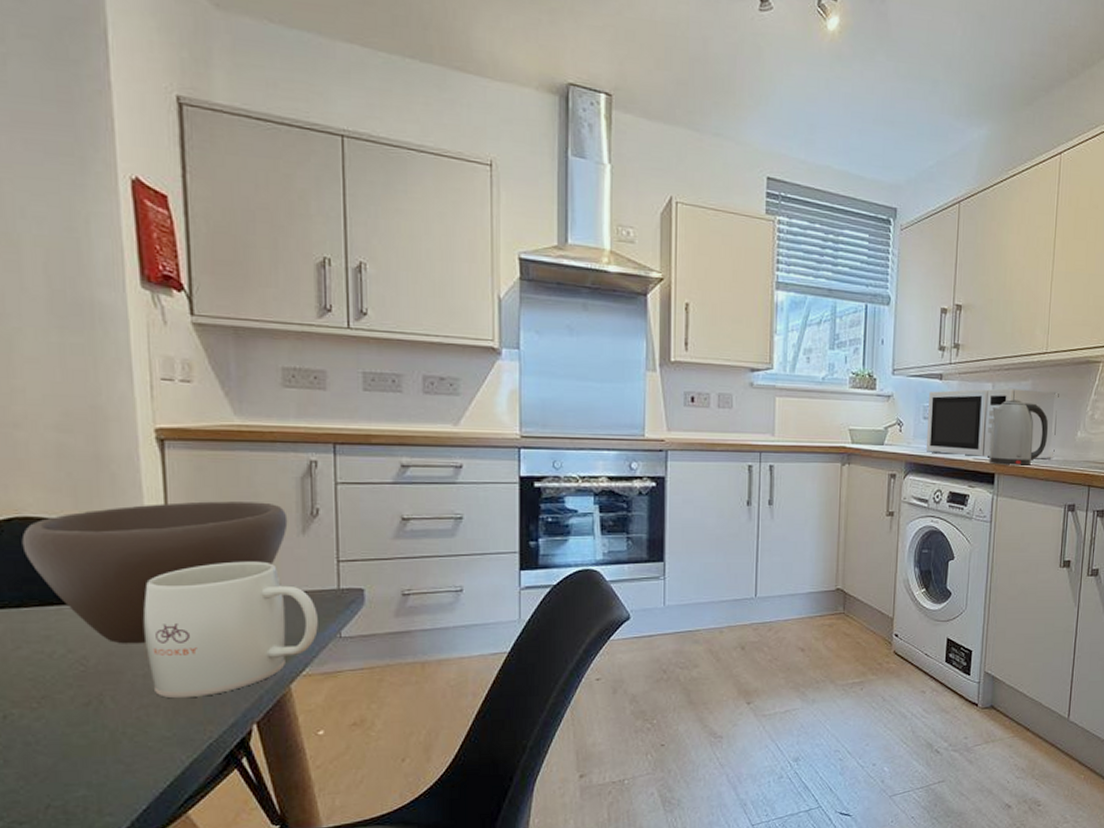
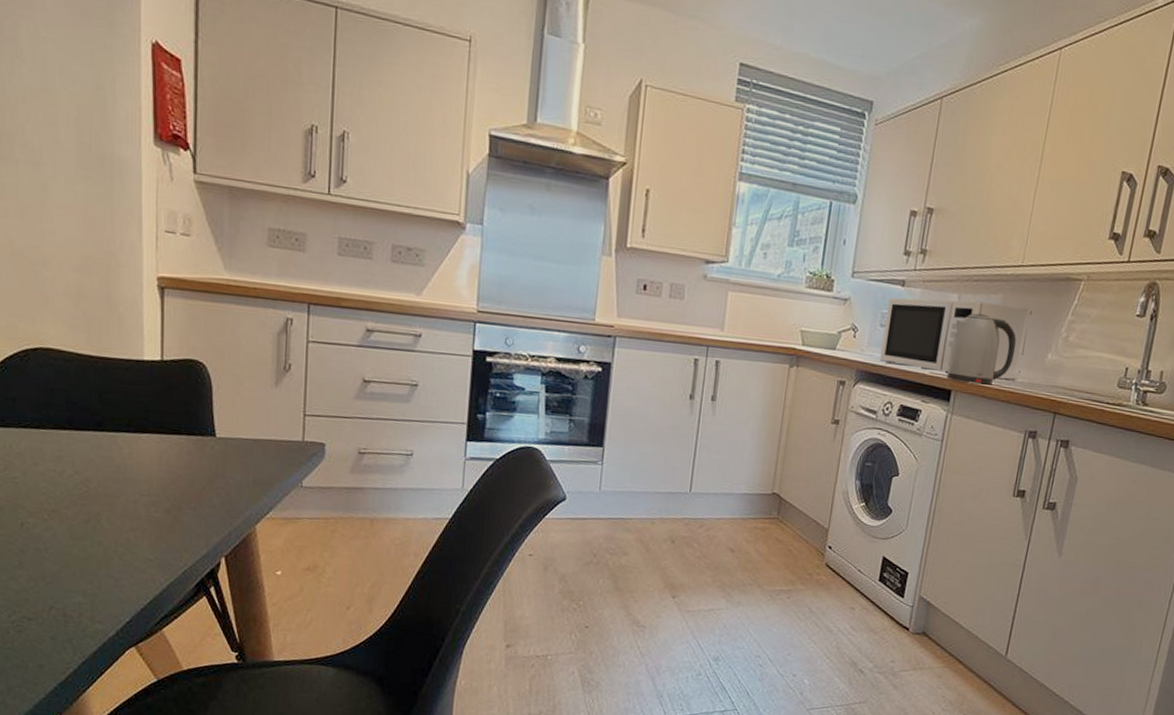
bowl: present [21,501,288,644] -> none [44,346,264,473]
mug: present [142,561,318,699] -> none [136,405,283,527]

